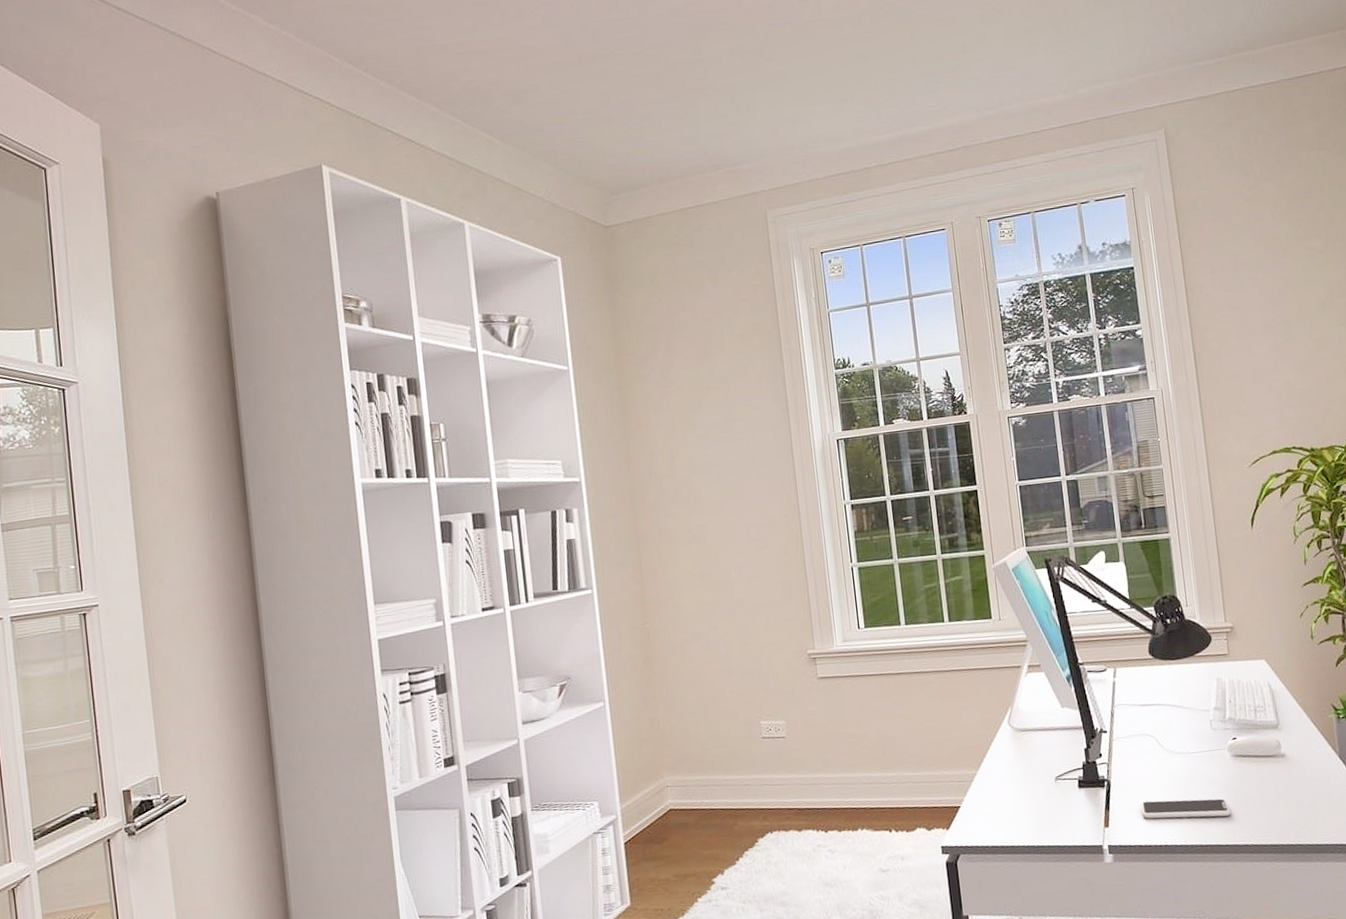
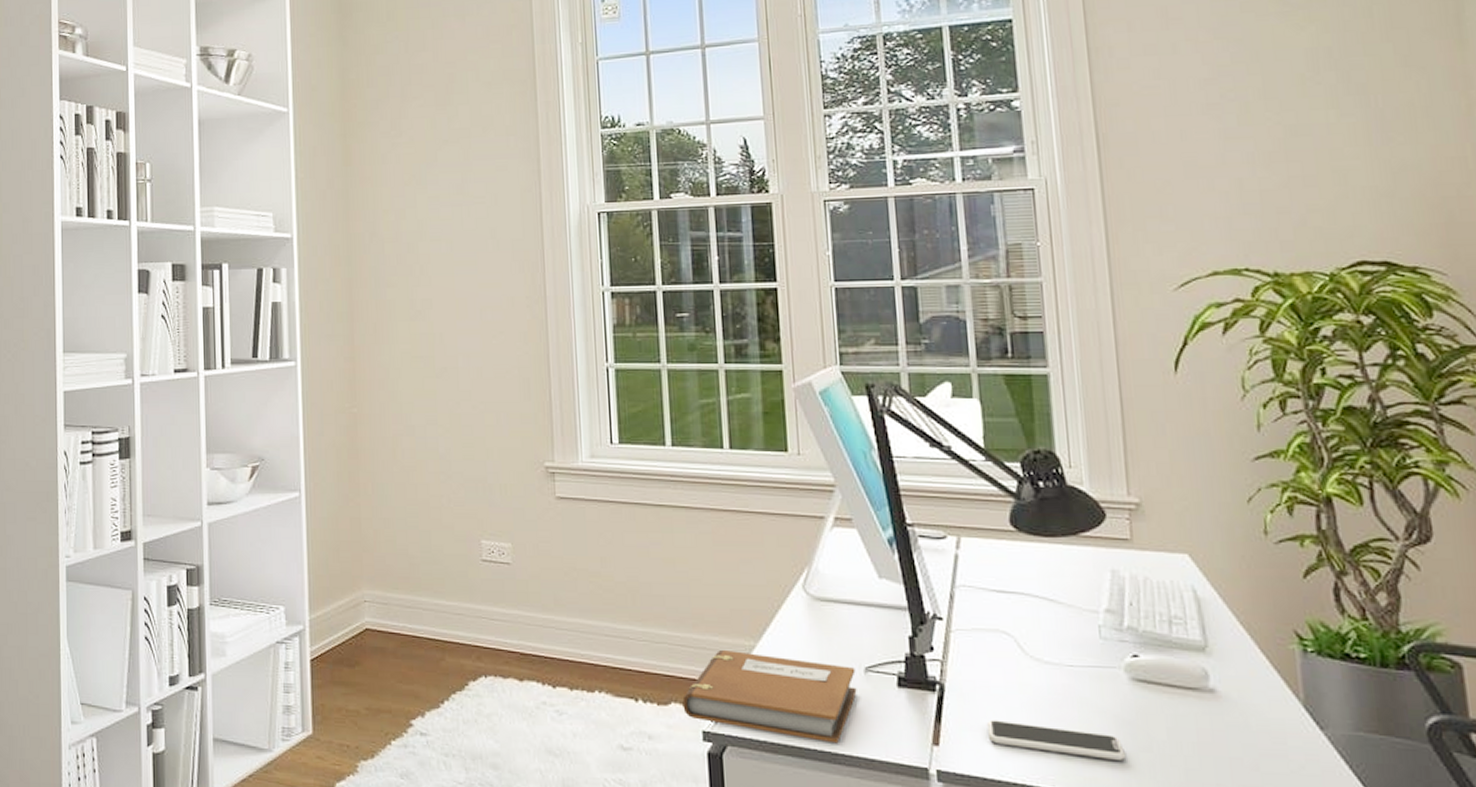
notebook: none [925,778,1051,839] -> present [682,650,857,744]

